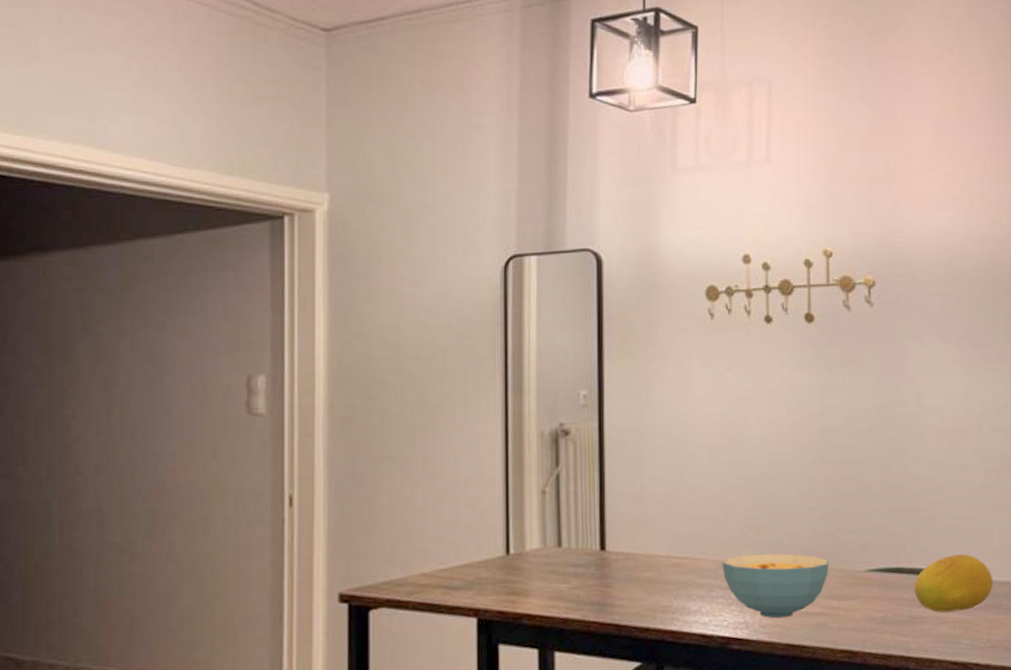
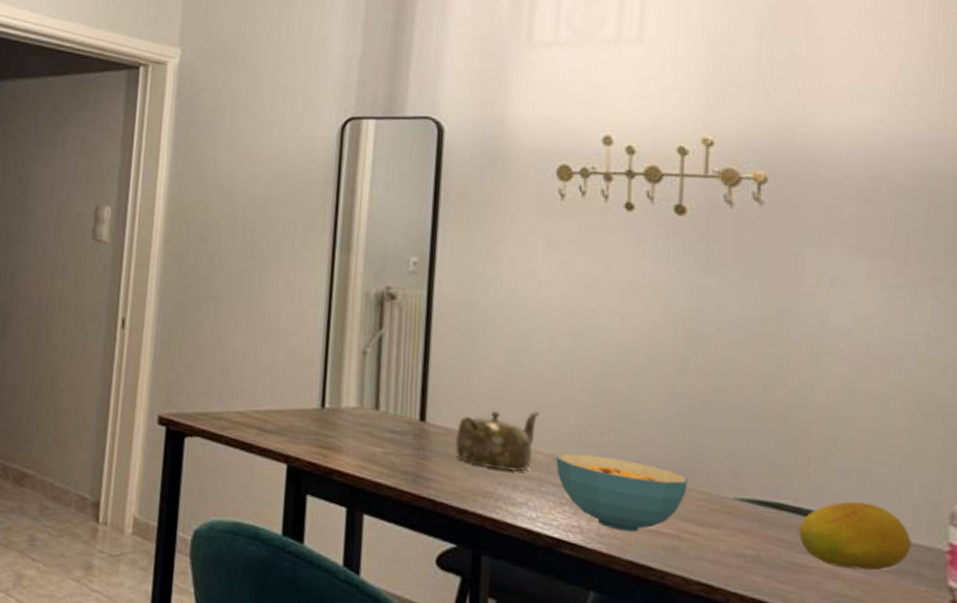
teapot: none [634,522,705,584] -> present [456,411,539,472]

